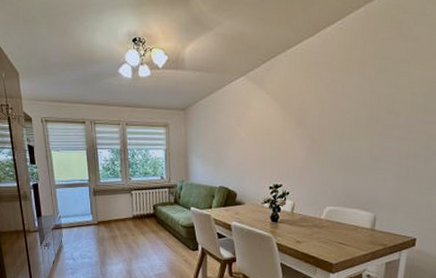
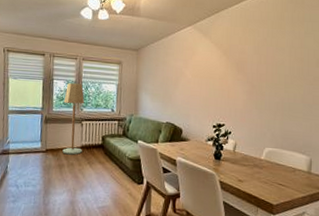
floor lamp: none [110,152,135,226] -> present [62,83,85,155]

